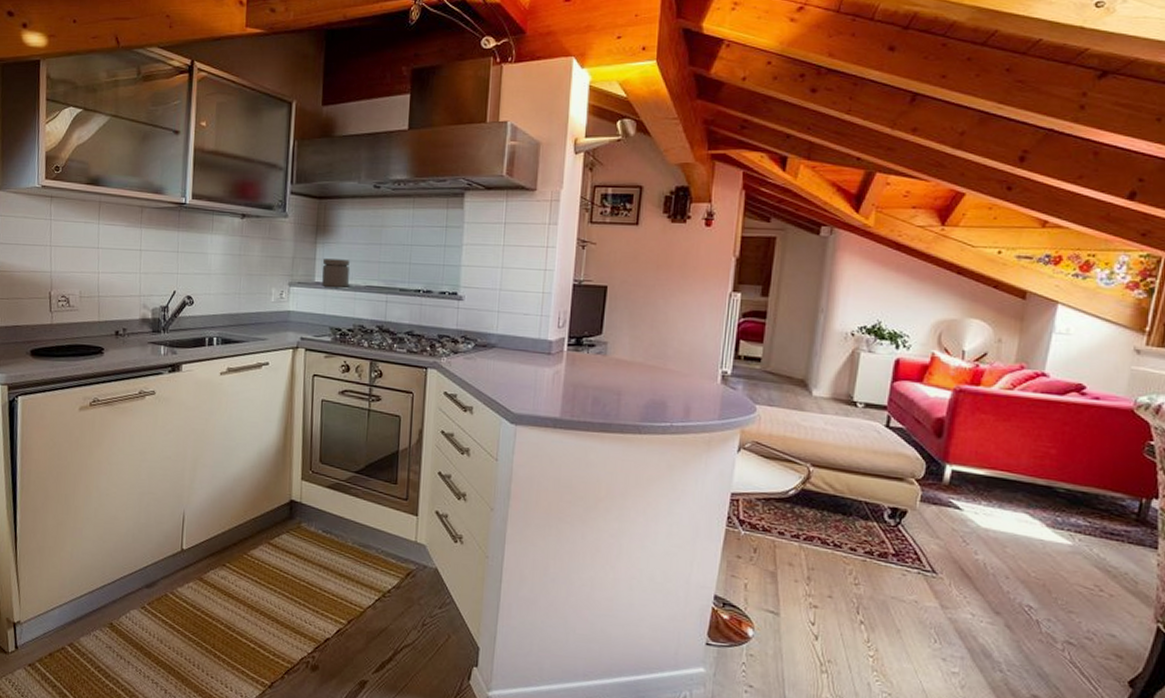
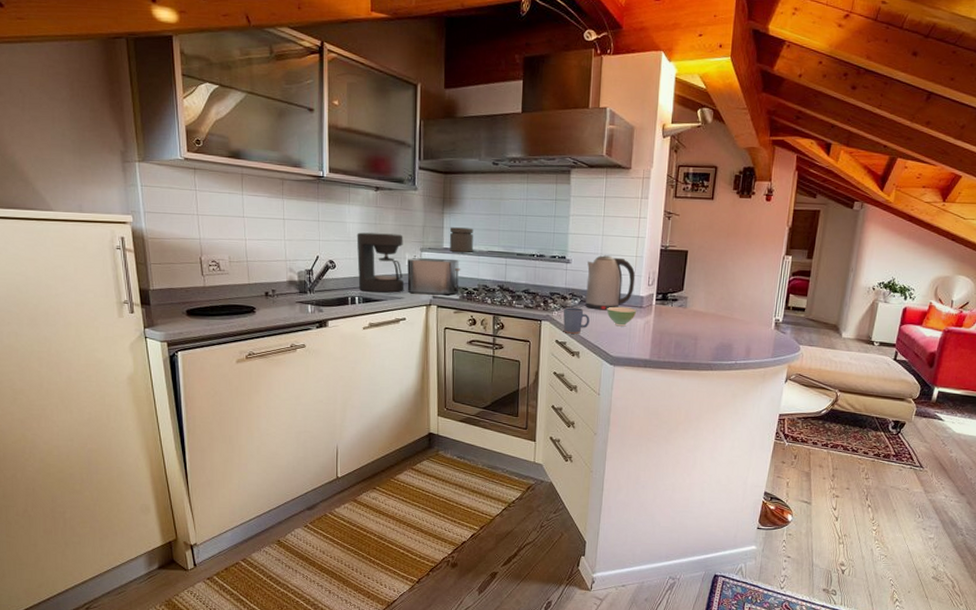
coffee maker: none [217,264,270,334] -> present [356,232,405,293]
toaster: none [272,293,334,337] -> present [407,257,461,296]
mug: none [453,353,487,385] -> present [563,307,591,334]
kettle: none [481,290,541,357] -> present [585,254,635,311]
bowl: none [506,352,544,377] -> present [606,306,637,327]

